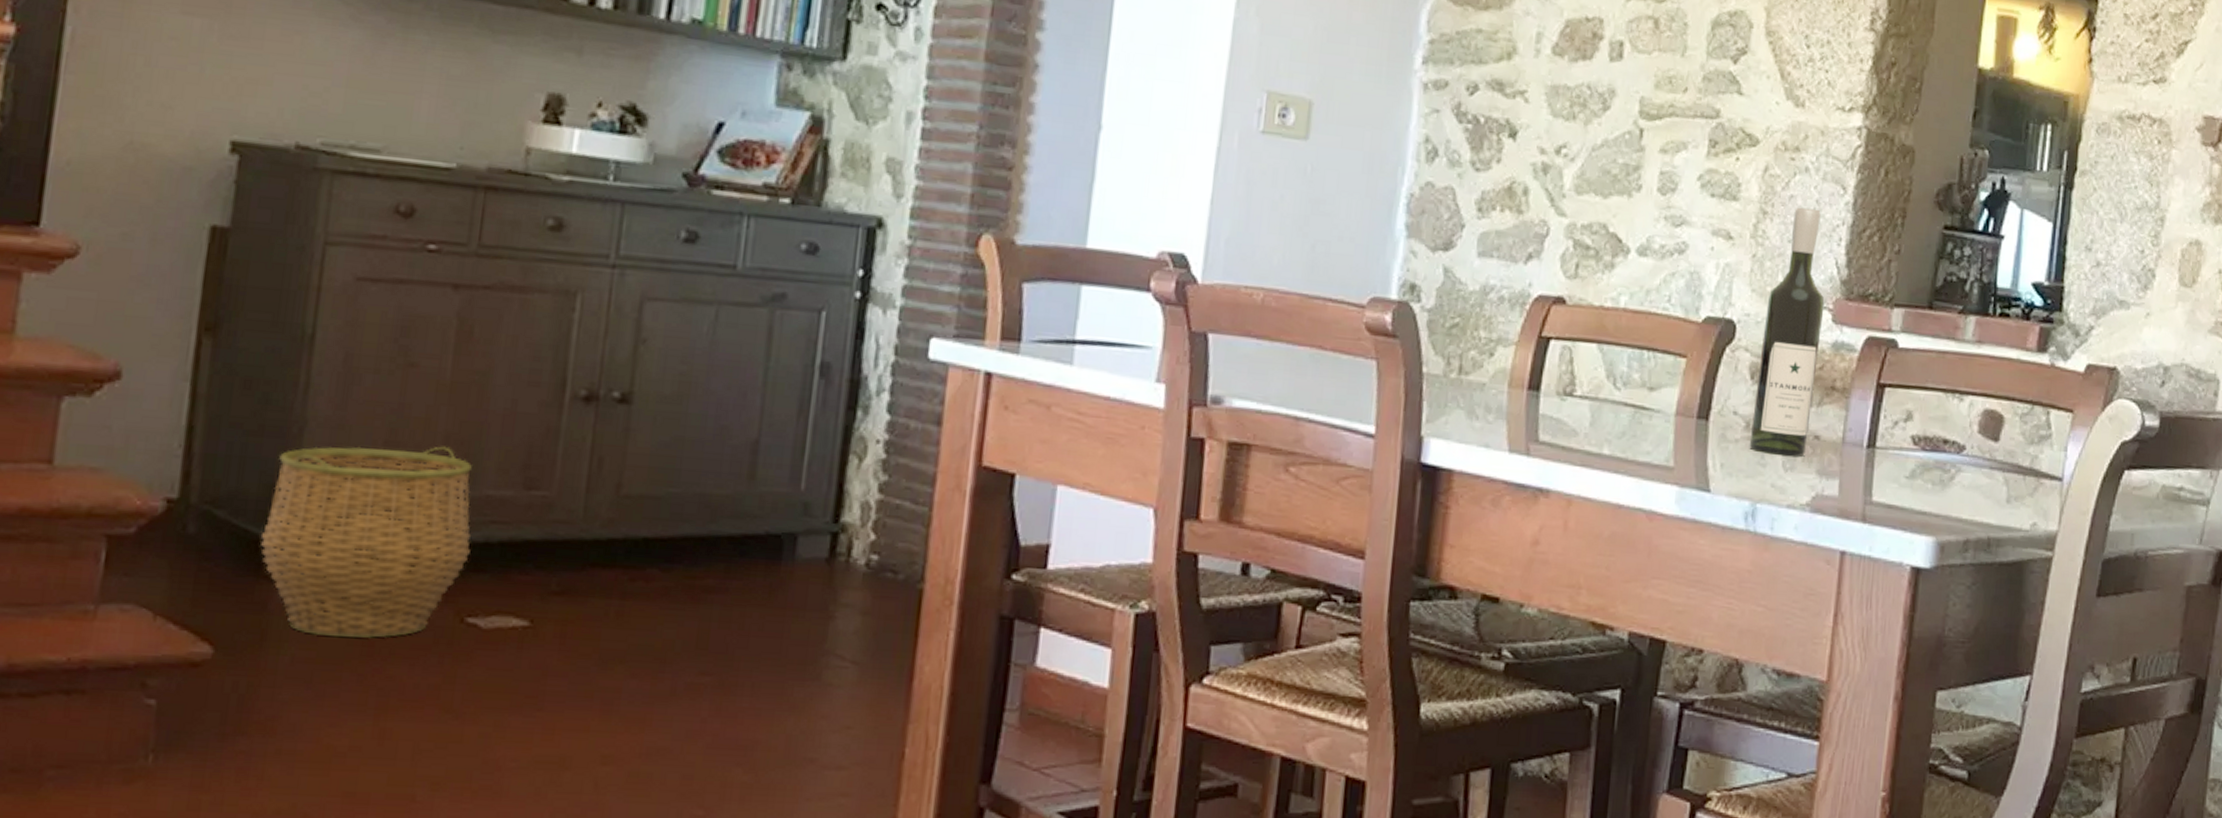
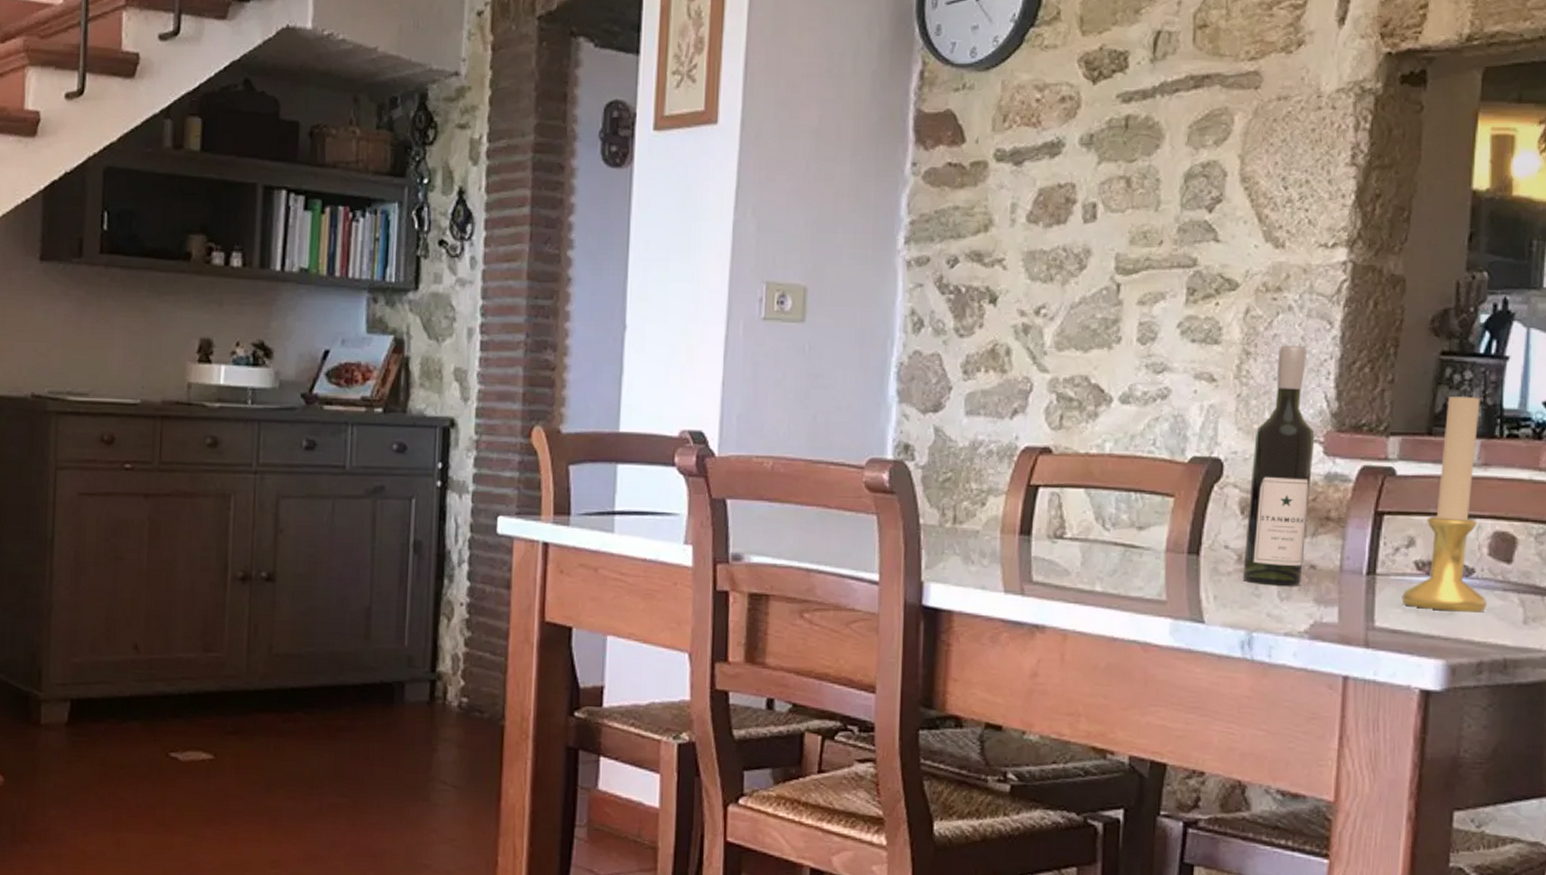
basket: present [260,446,472,639] -> none [28,620,169,769]
candle holder: none [1898,265,1977,490] -> present [1401,389,1488,613]

